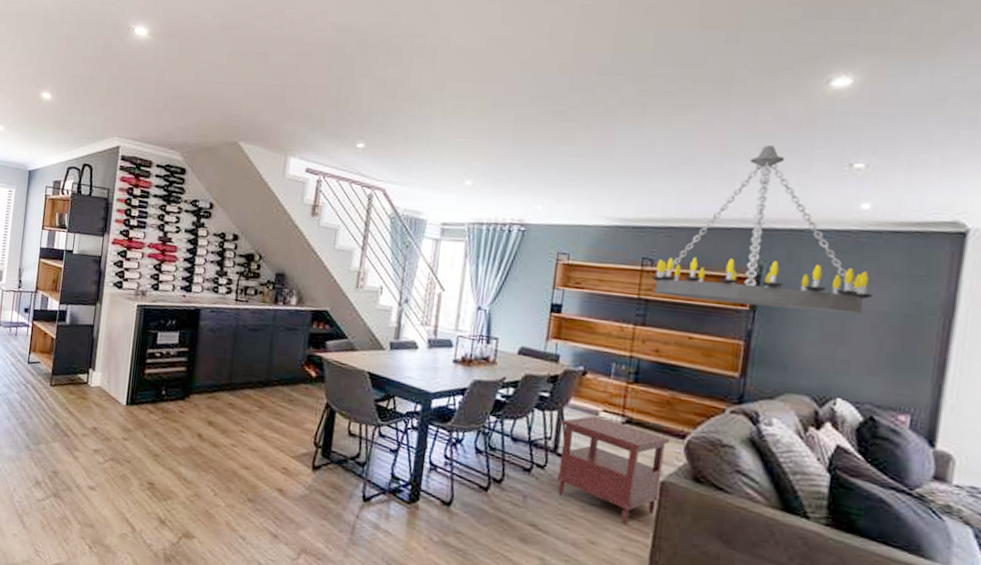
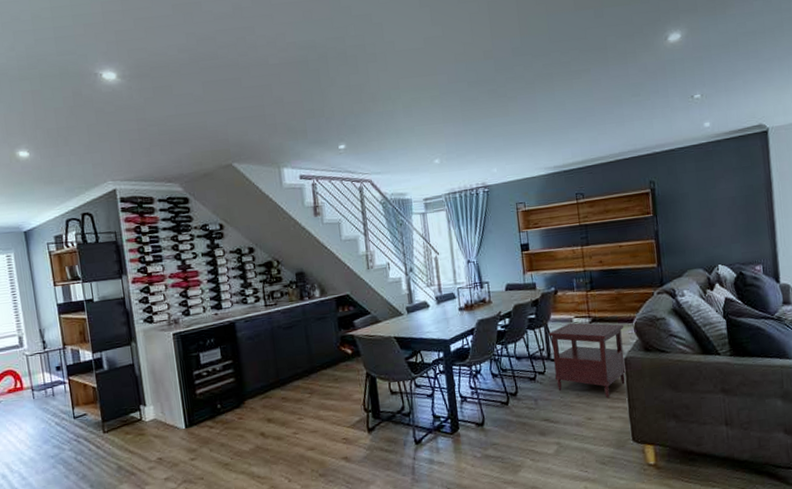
chandelier: present [652,145,873,315] -> none [585,91,724,219]

